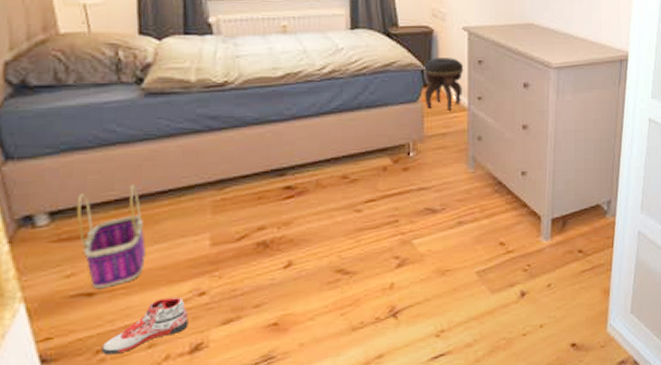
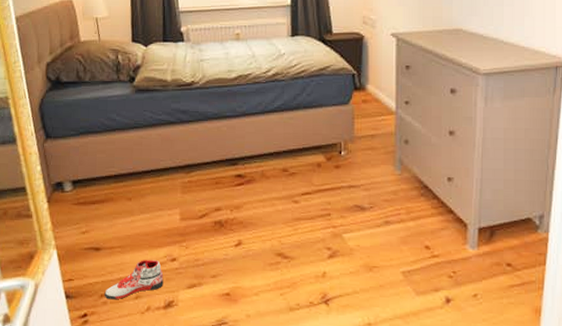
basket: present [76,184,145,288] -> none [89,163,135,245]
footstool: present [423,58,464,111] -> none [354,63,392,114]

